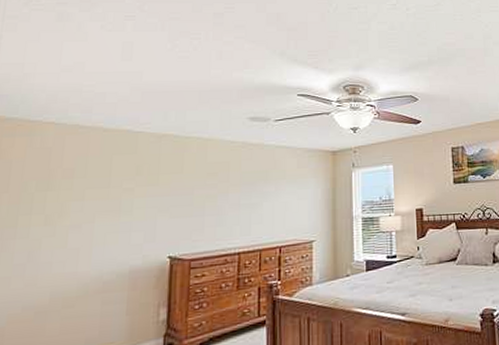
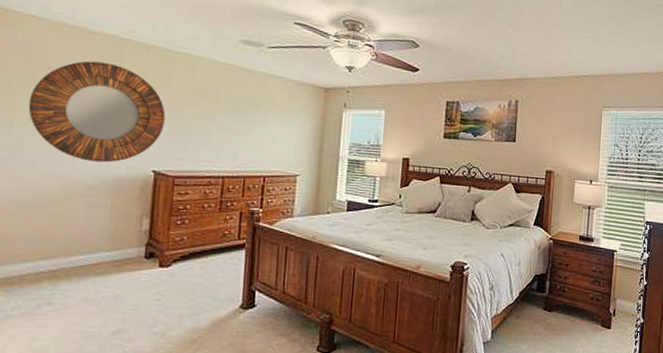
home mirror: none [45,156,179,256] -> present [28,61,166,163]

